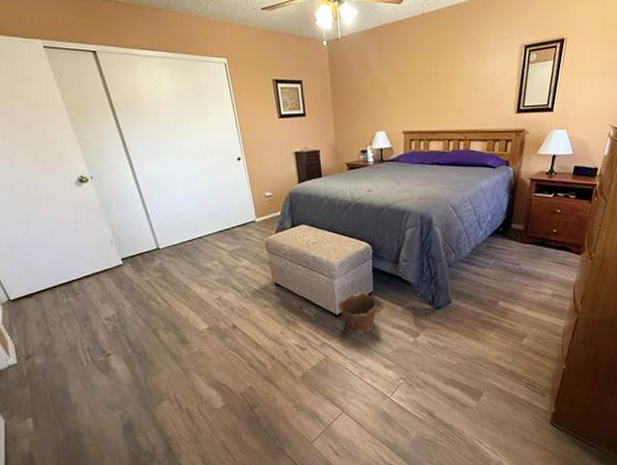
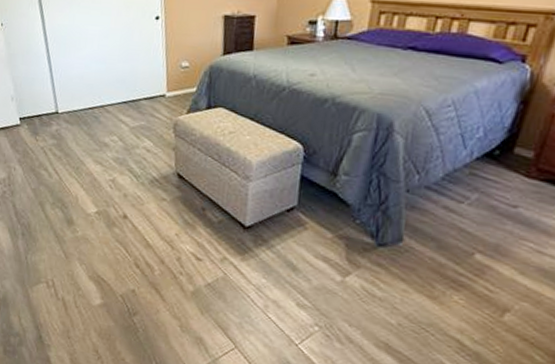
clay pot: present [337,292,378,335] -> none [248,203,300,257]

